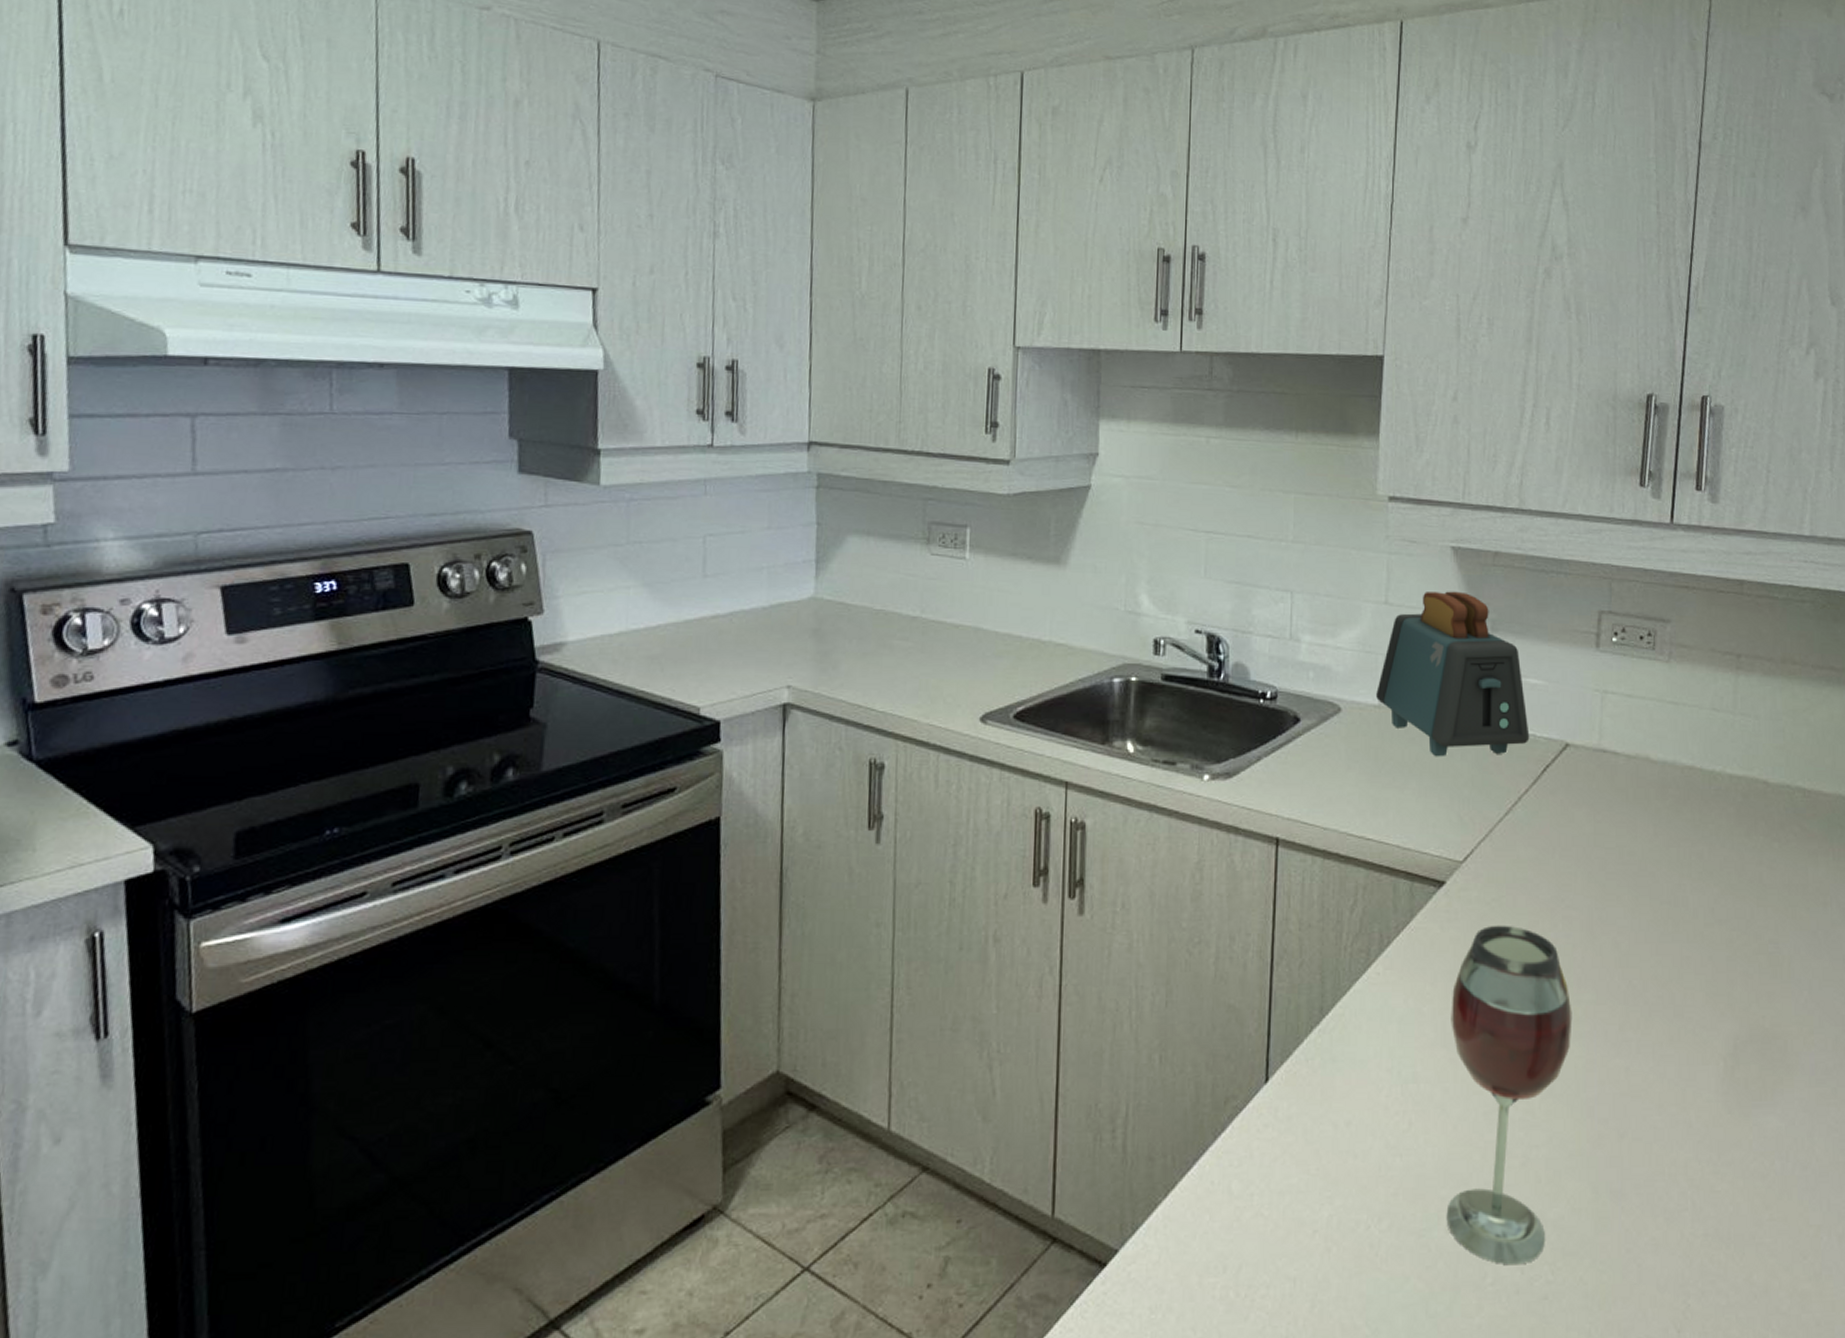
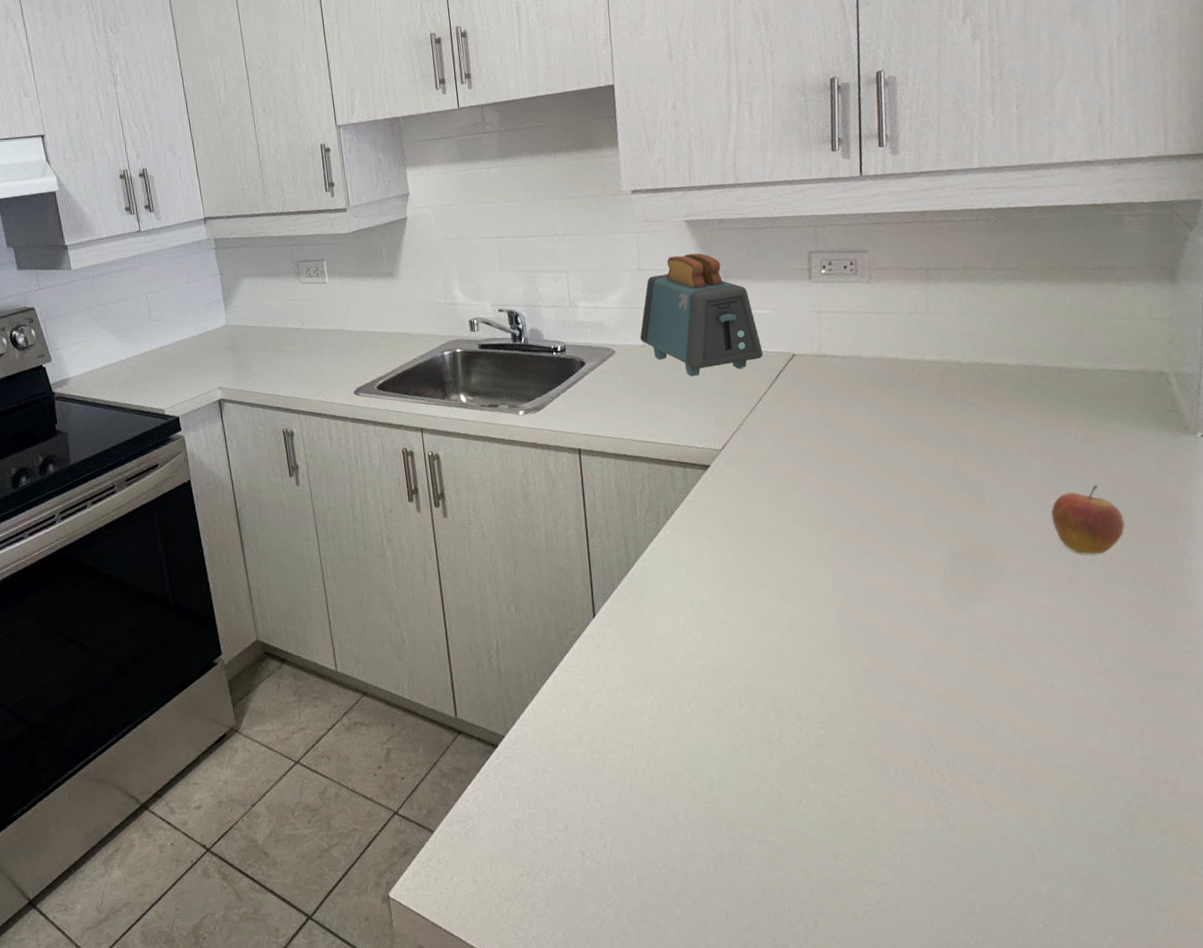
wineglass: present [1446,925,1573,1265] -> none [724,491,821,726]

